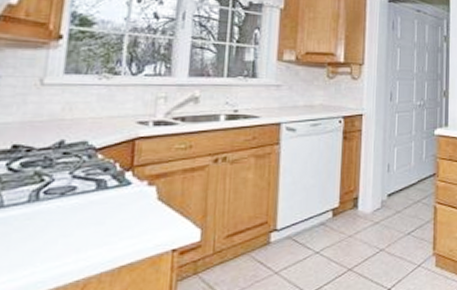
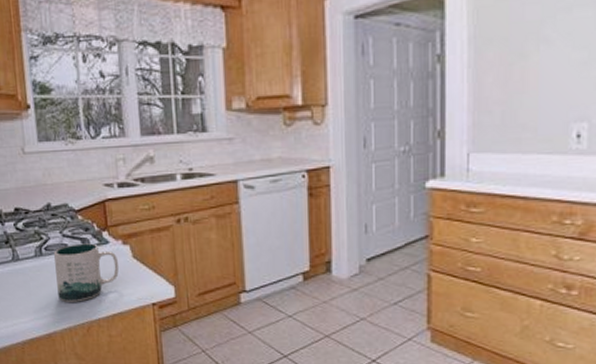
mug: none [49,185,139,256] -> present [54,243,119,302]

